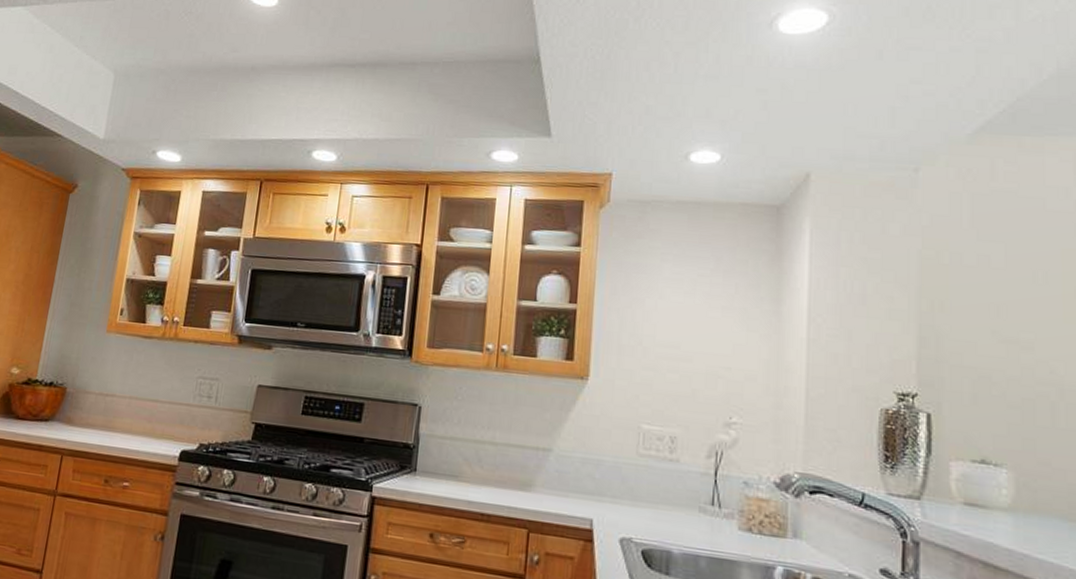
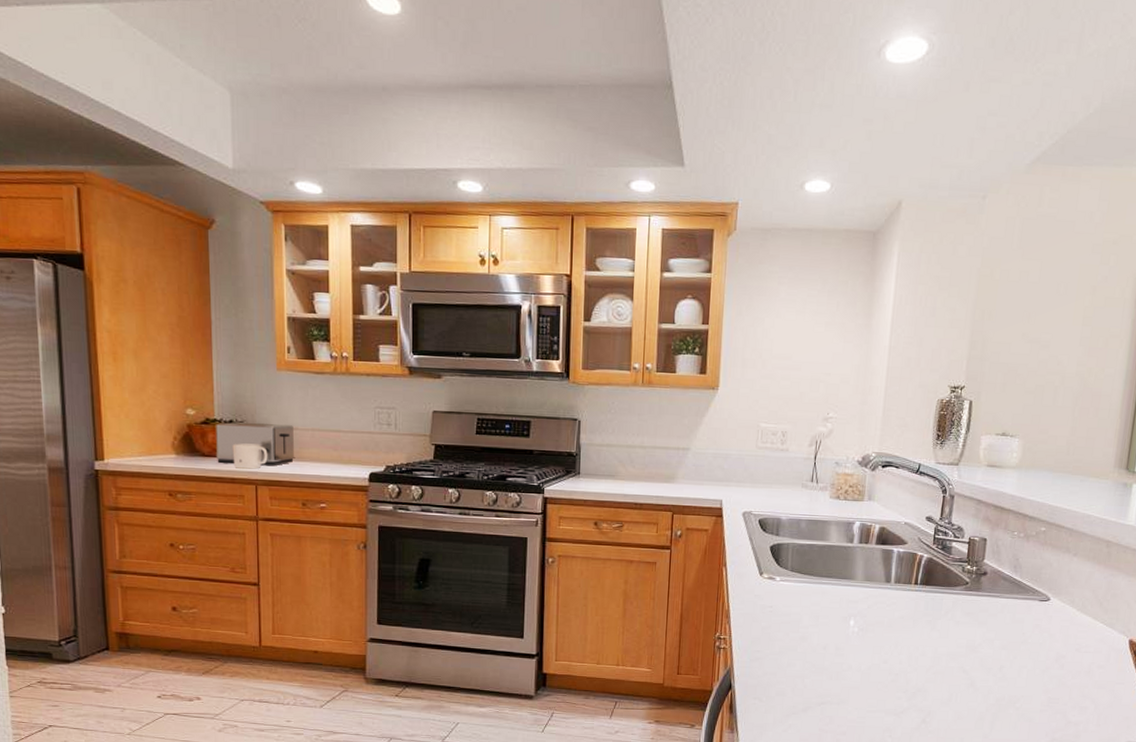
toaster: none [29,384,112,435] -> present [215,422,294,466]
mug: none [44,407,81,437] -> present [232,443,268,470]

